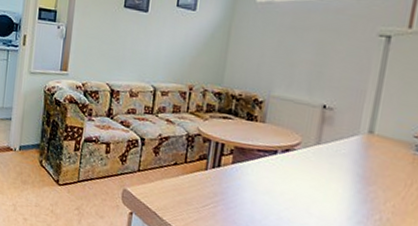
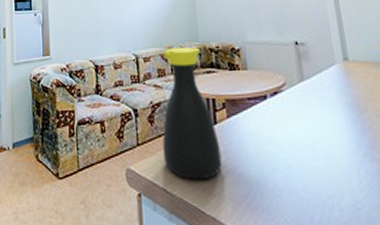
bottle: none [161,86,221,213] -> present [162,46,222,180]

